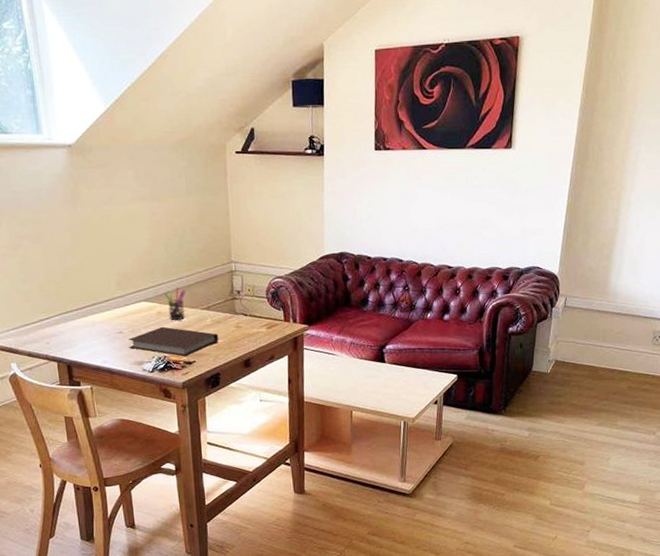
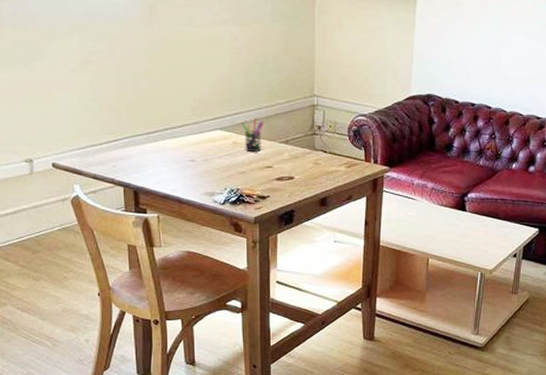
notebook: present [128,326,218,357] -> none [200,157,295,191]

